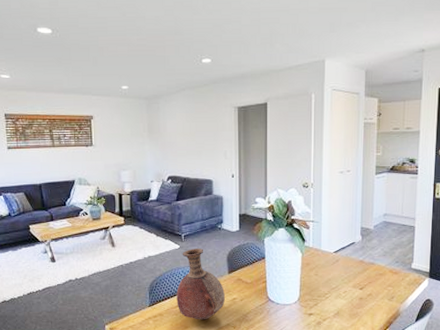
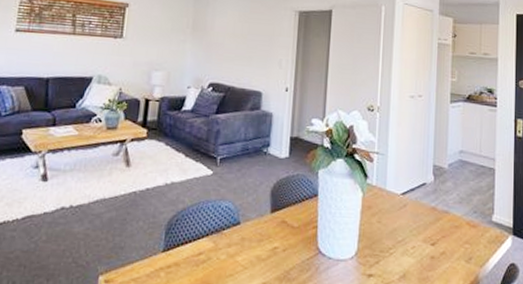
vase: present [176,249,225,320] -> none [200,176,264,276]

